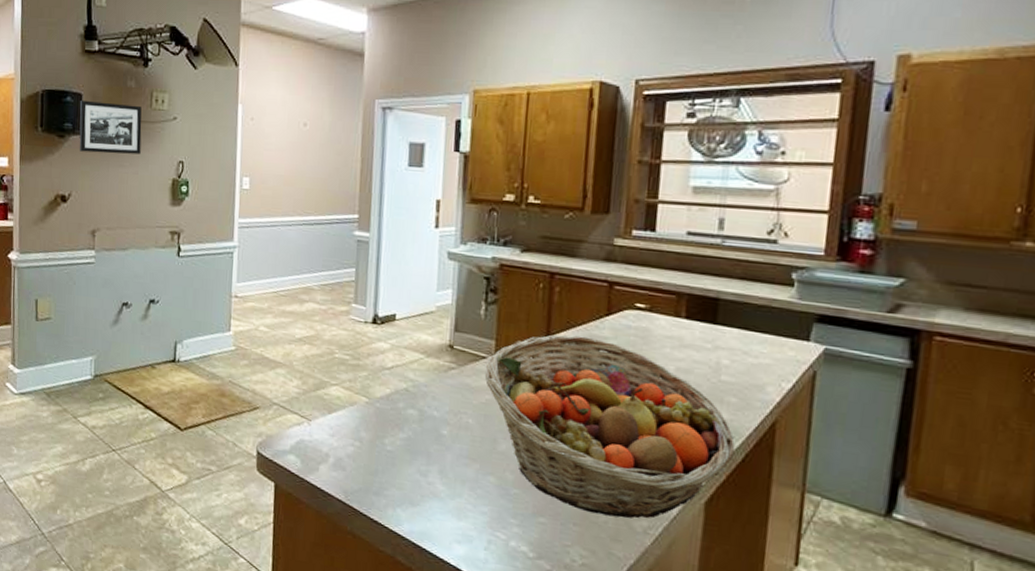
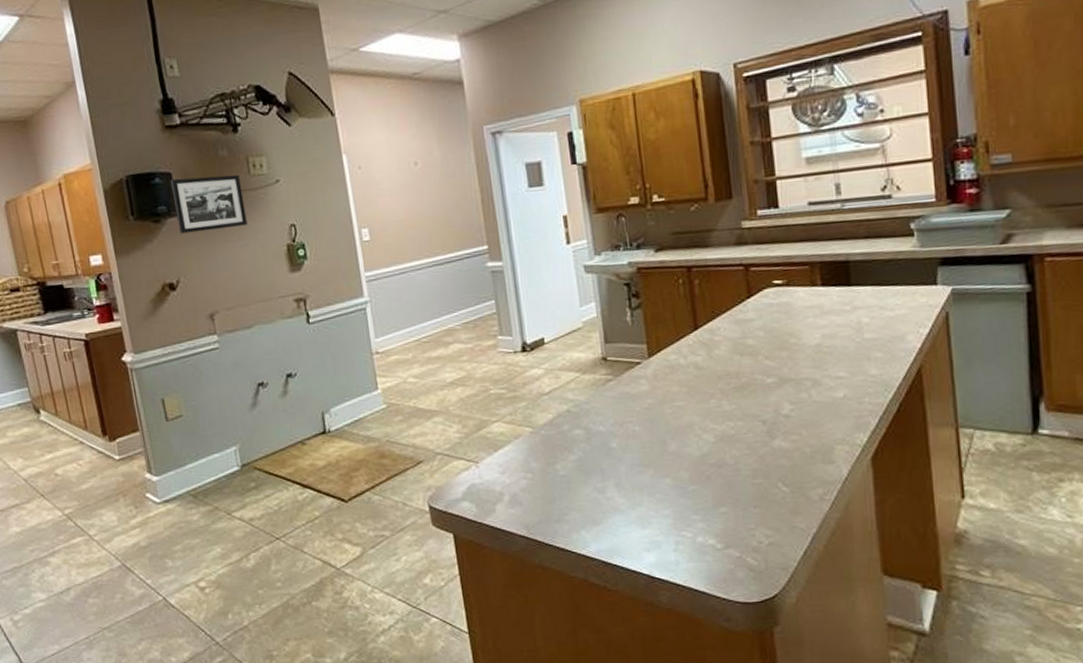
fruit basket: present [484,334,735,518] -> none [641,322,890,492]

